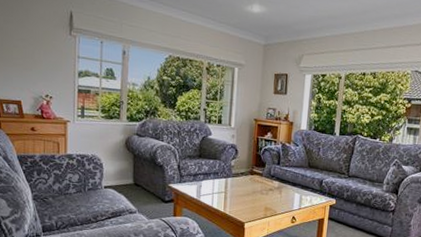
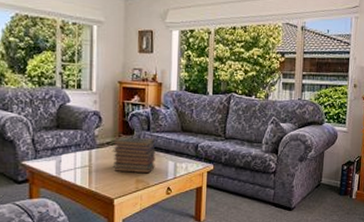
book stack: none [245,168,284,203] -> present [112,137,156,174]

